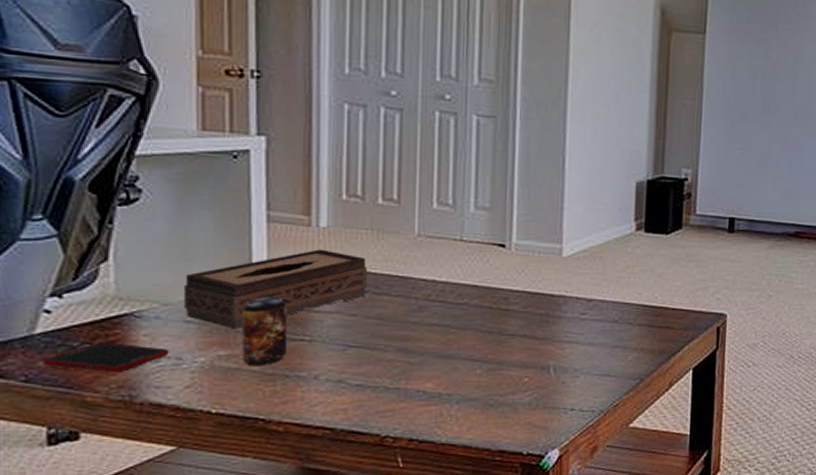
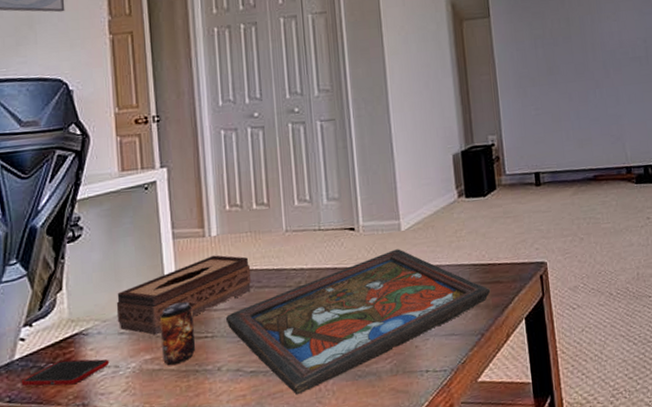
framed painting: none [329,276,659,417] -> present [225,249,491,395]

